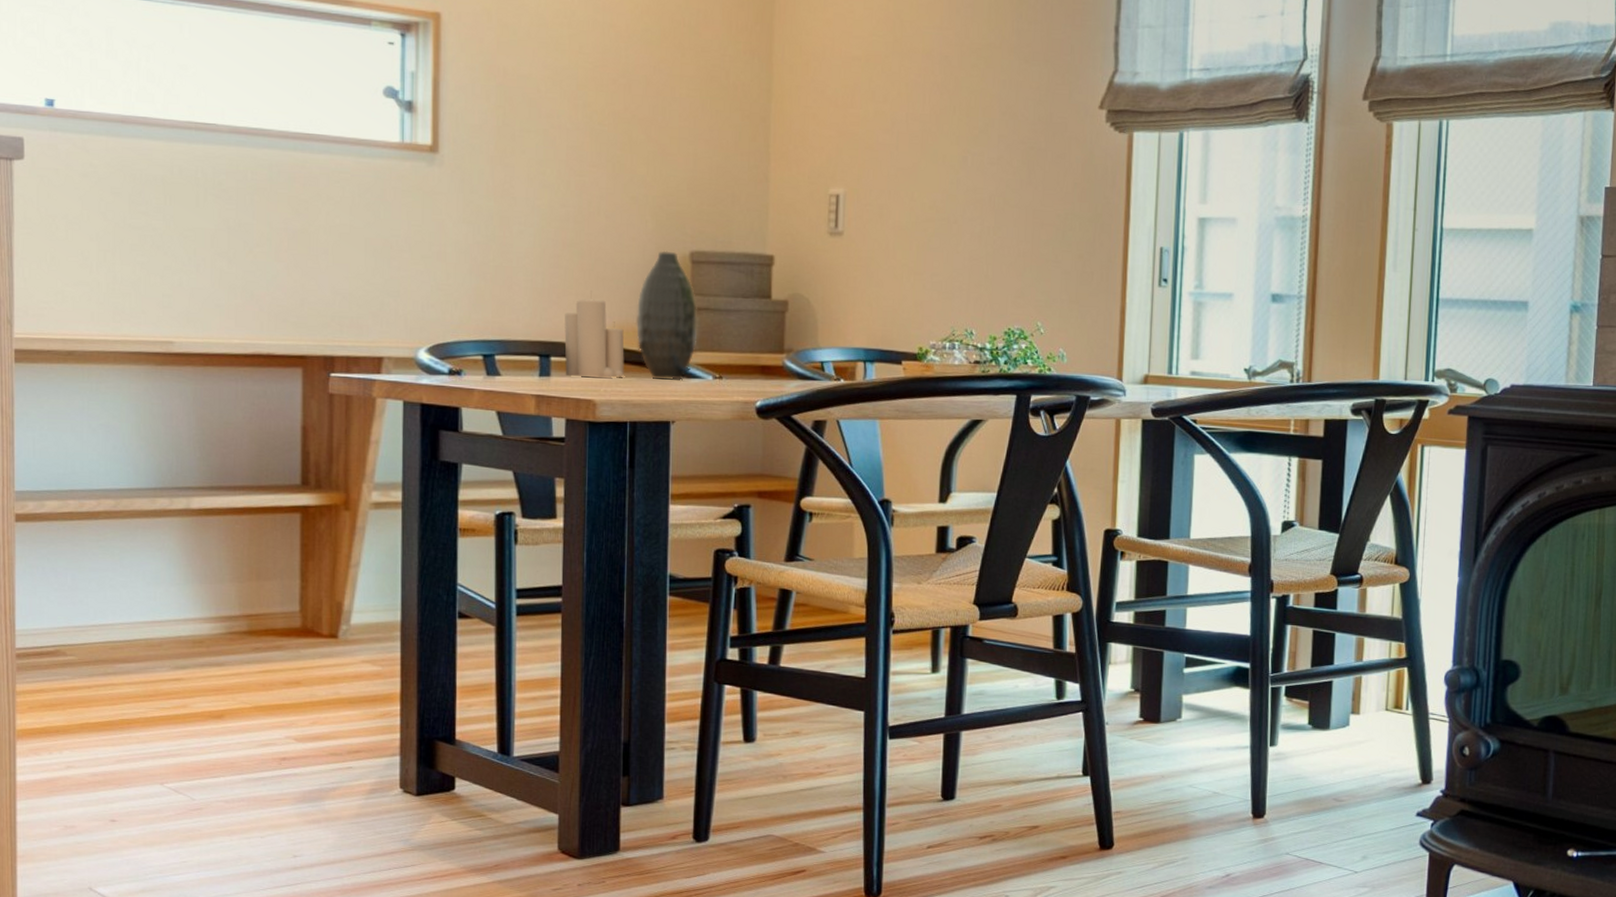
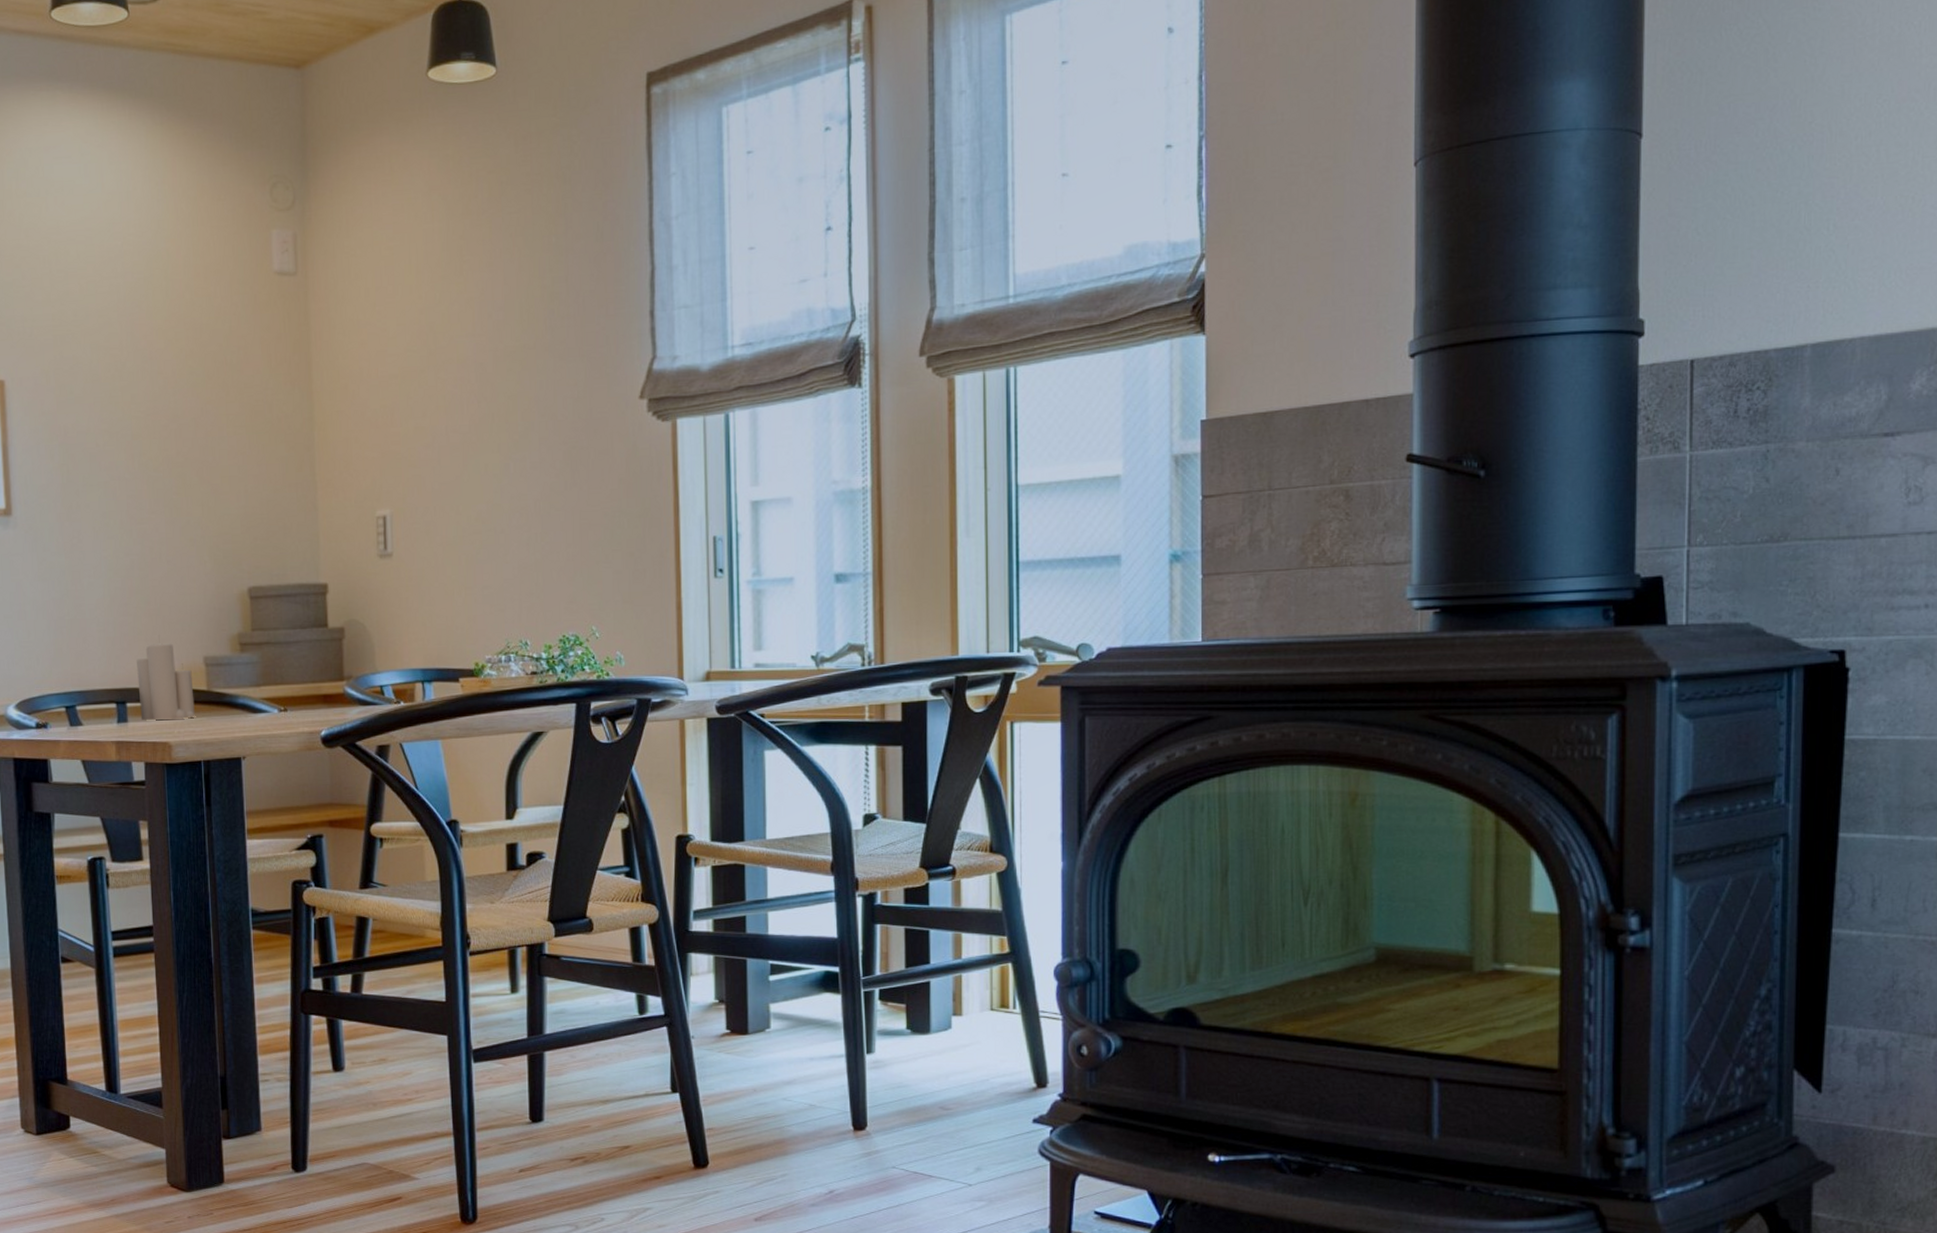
vase: present [636,250,698,379] -> none [202,589,261,716]

